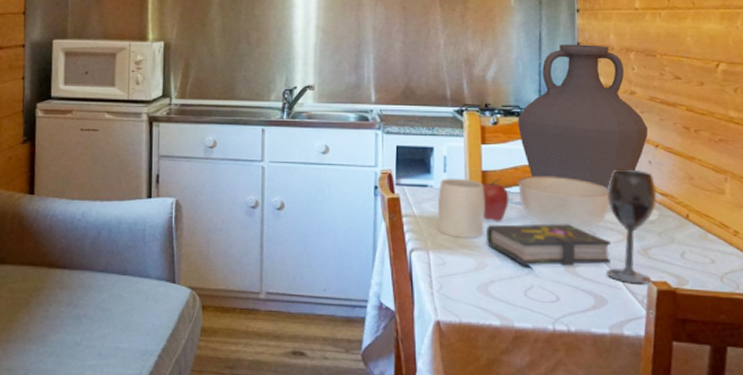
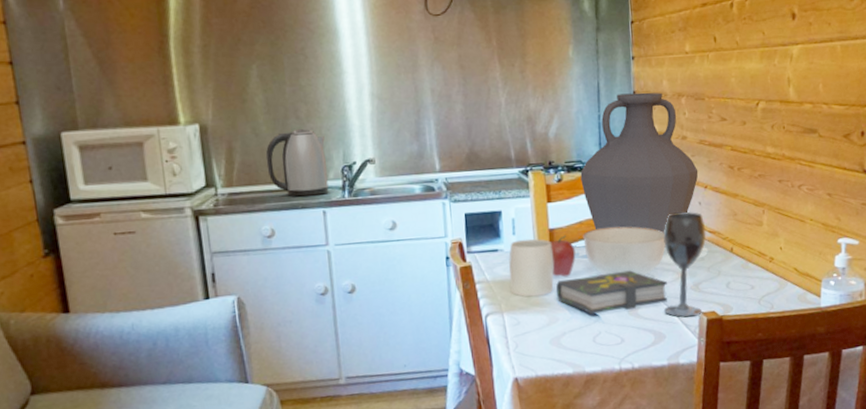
kettle: none [216,52,271,114] -> present [265,128,329,197]

